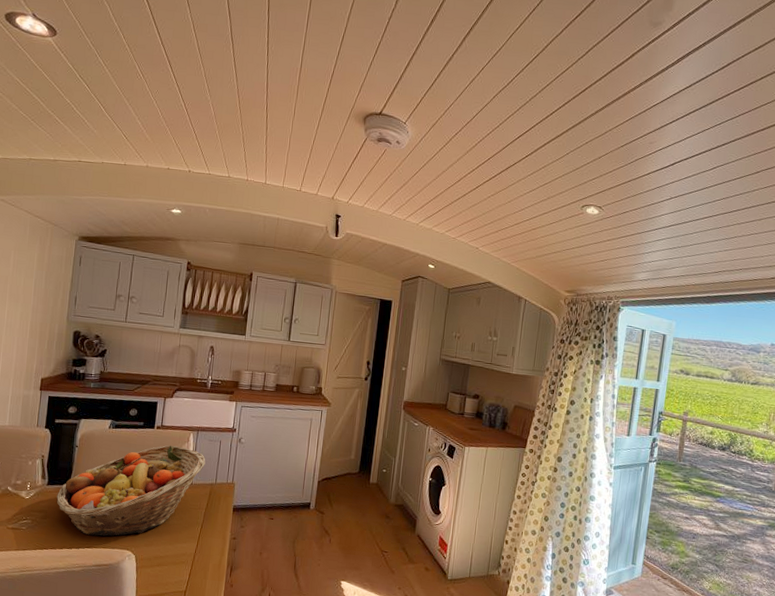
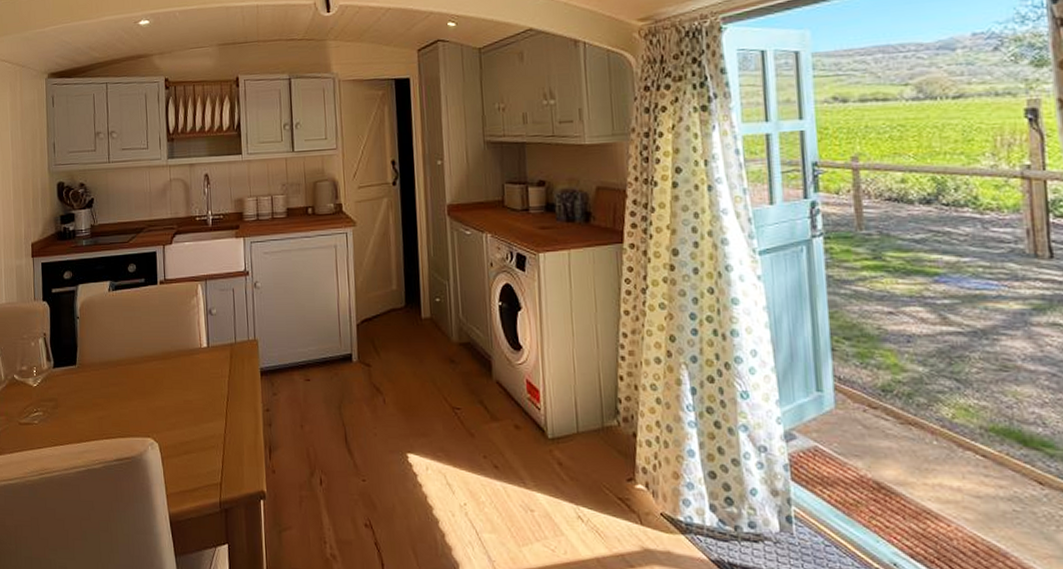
fruit basket: present [56,445,206,536] -> none [65,302,220,423]

